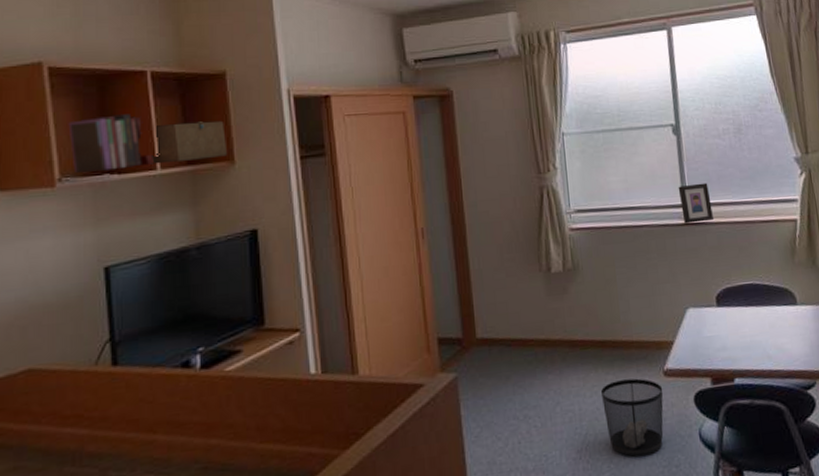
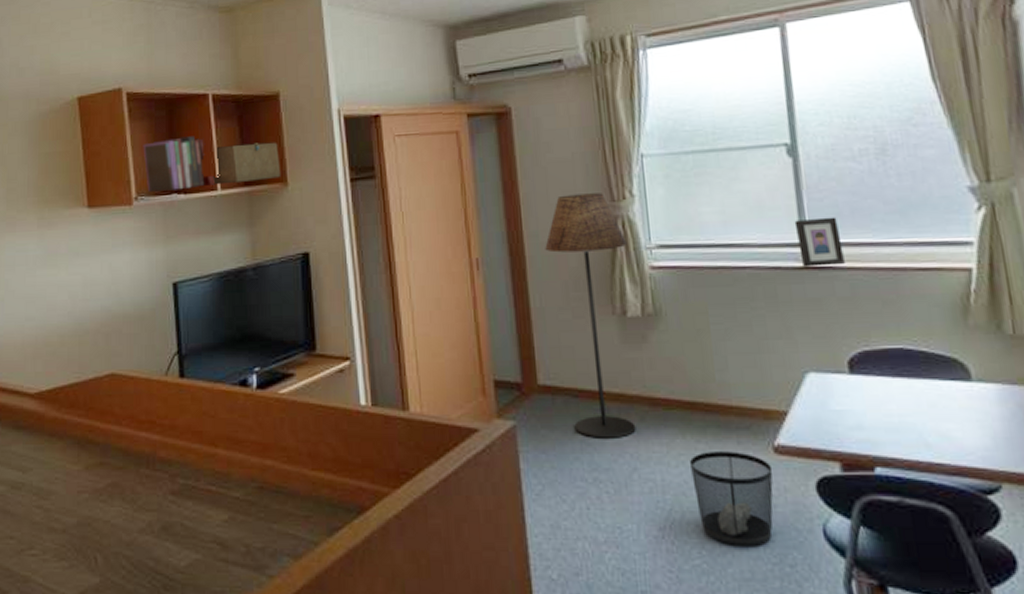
floor lamp: none [482,166,559,381] -> present [545,193,636,438]

